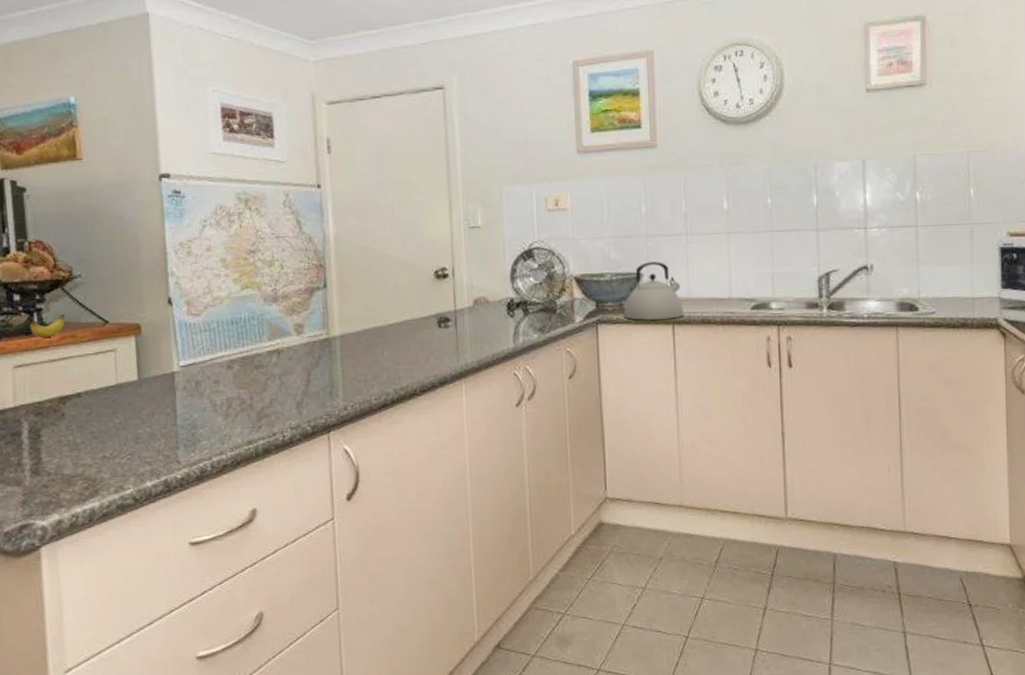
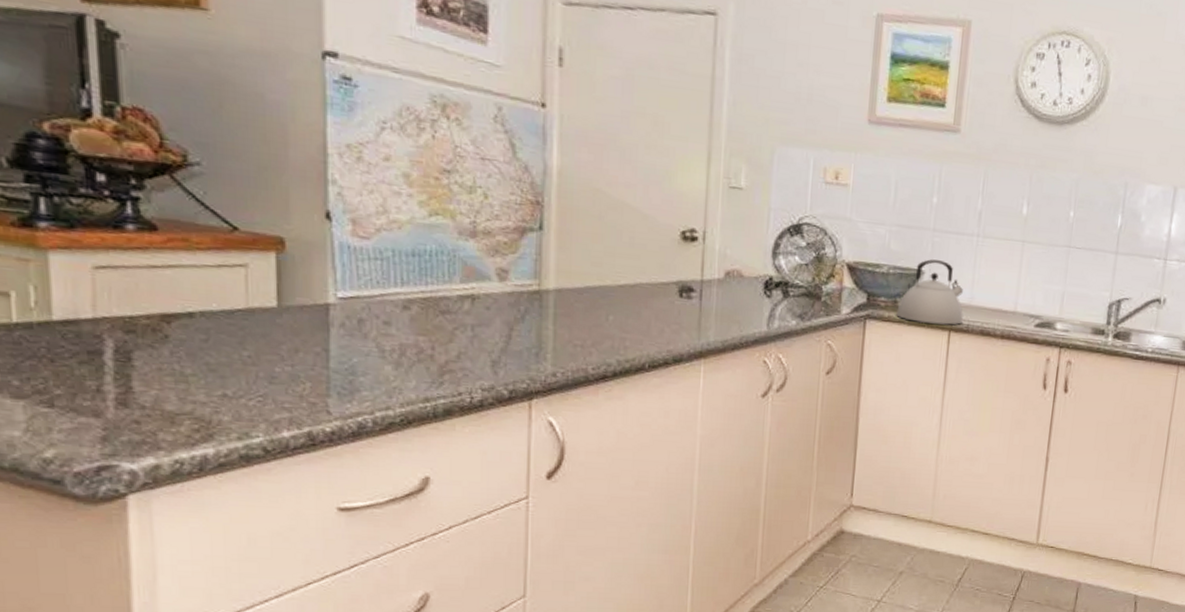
banana: present [27,314,66,339] -> none [116,204,175,237]

